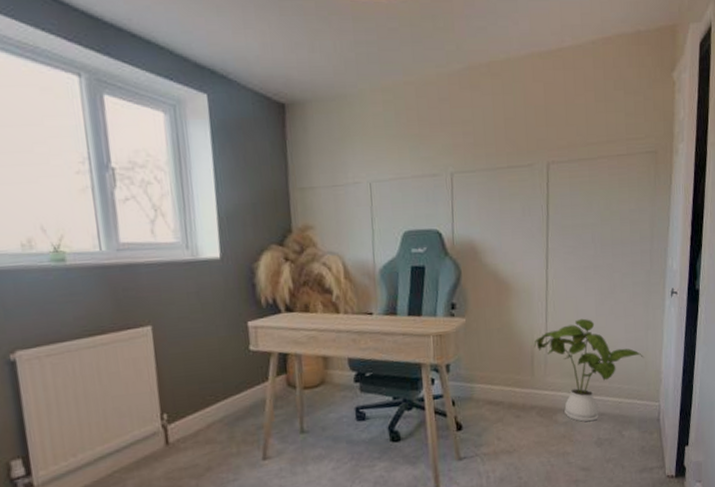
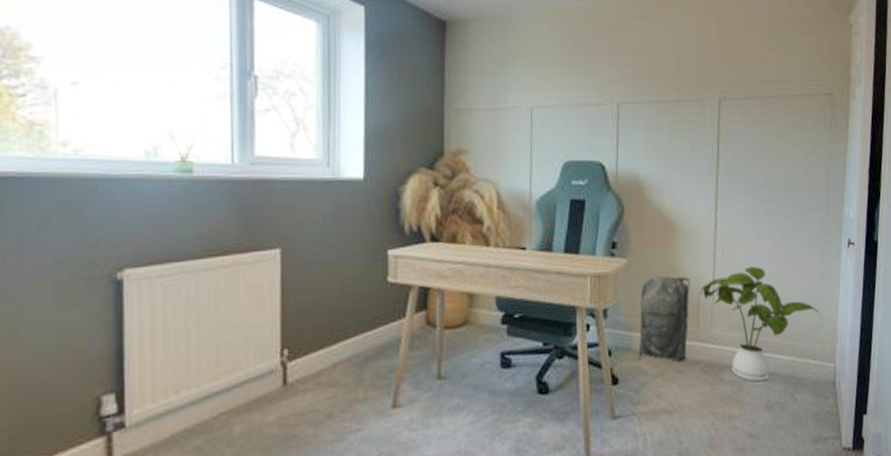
buddha head: none [478,331,525,408] -> present [637,276,690,362]

